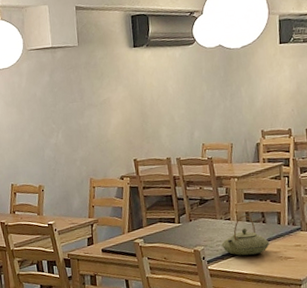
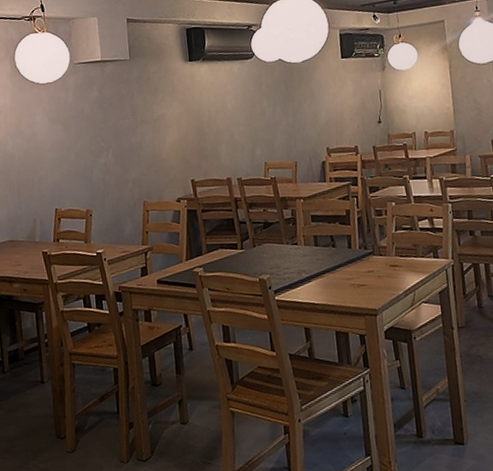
teapot: present [221,215,270,256] -> none [289,239,341,284]

